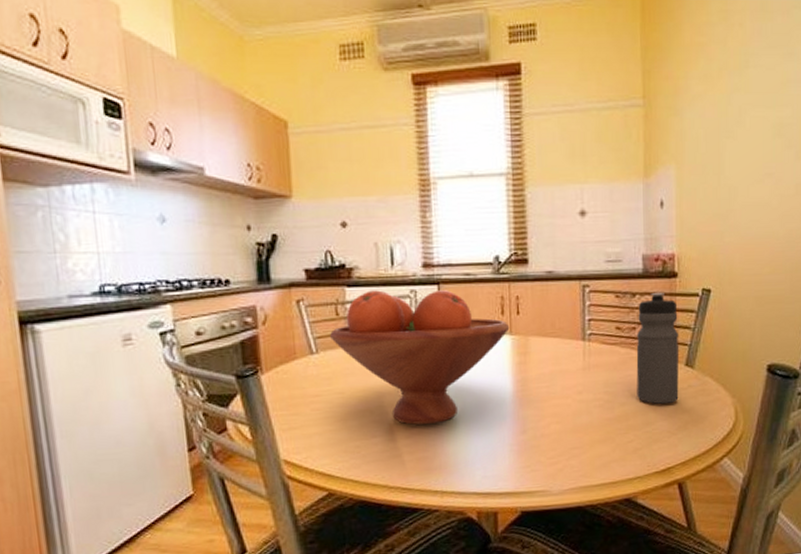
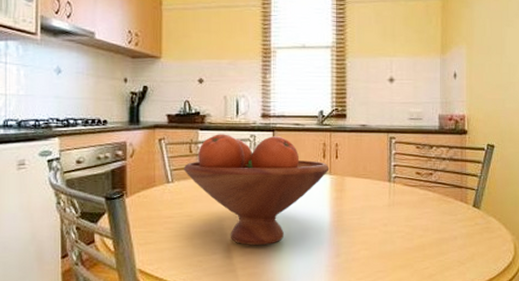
water bottle: present [636,292,679,405] -> none [432,145,468,238]

